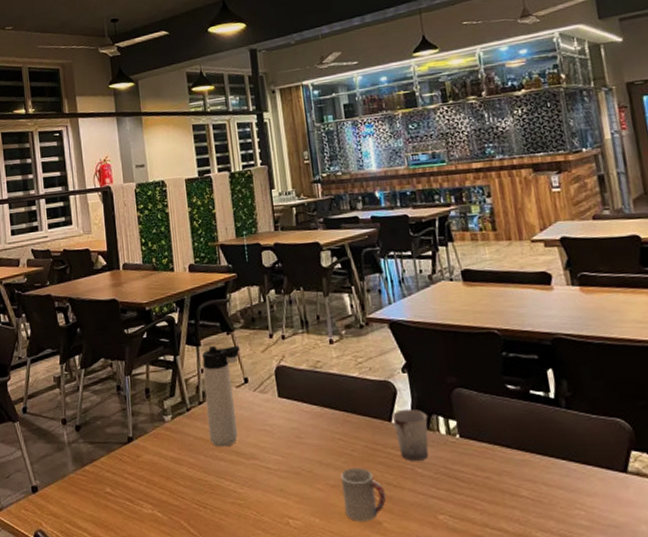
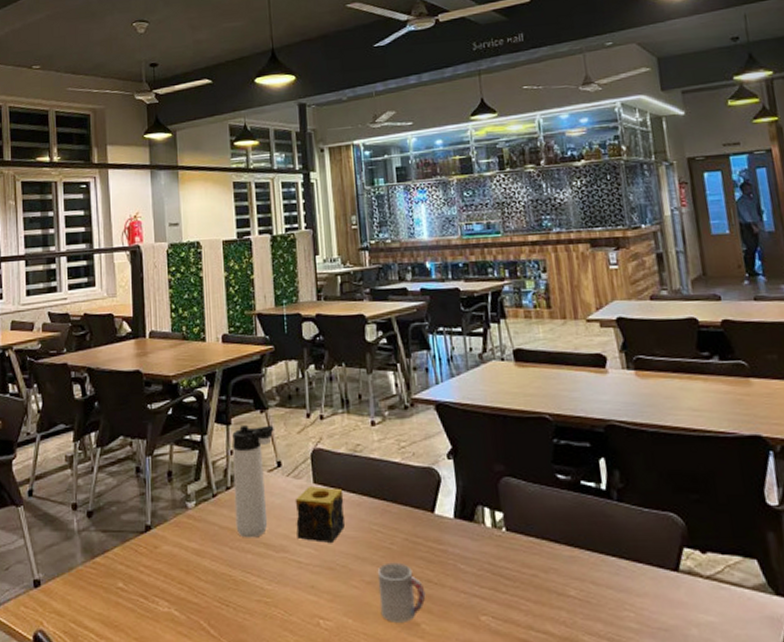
candle: none [262,399,309,450] -> present [295,485,345,543]
cup: present [391,408,429,461] -> none [434,498,473,556]

